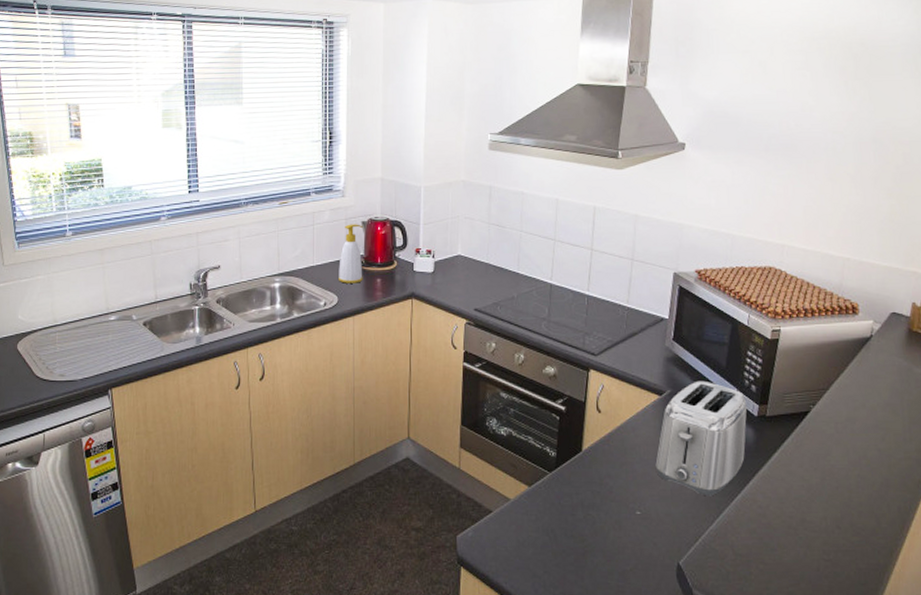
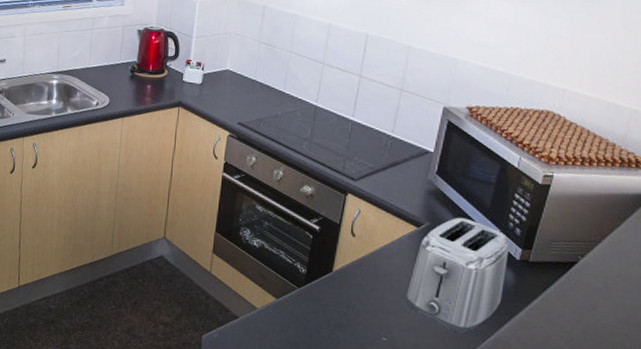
soap bottle: present [339,224,363,283] -> none [112,31,138,87]

